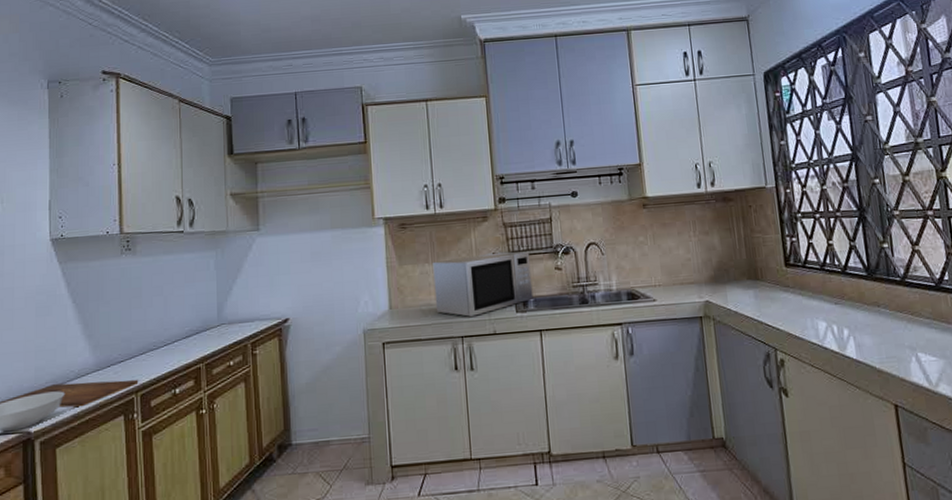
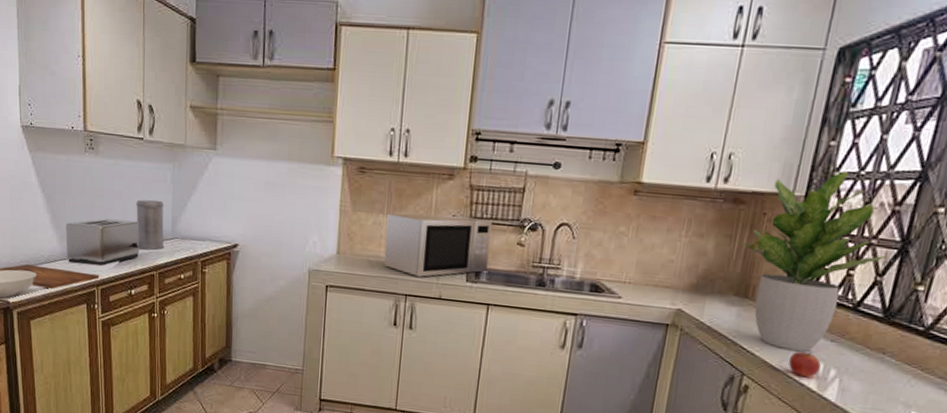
toaster: none [99,315,183,373] -> present [66,218,140,266]
canister: none [178,288,211,343] -> present [136,199,165,251]
potted plant: none [734,163,853,320] -> present [734,172,888,352]
fruit: none [807,317,835,341] -> present [788,351,821,378]

